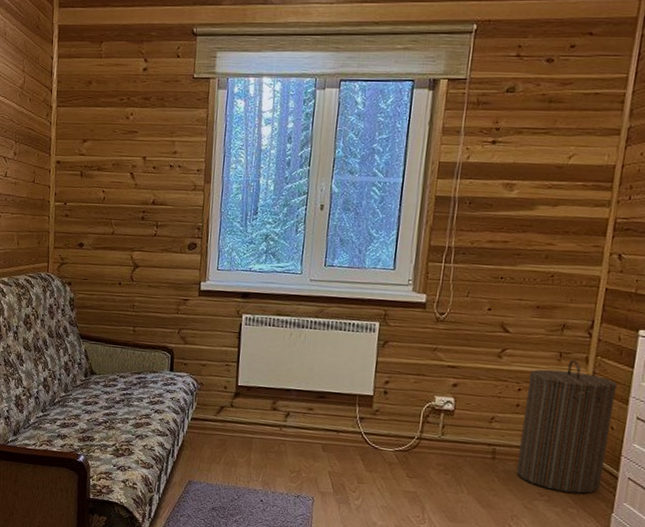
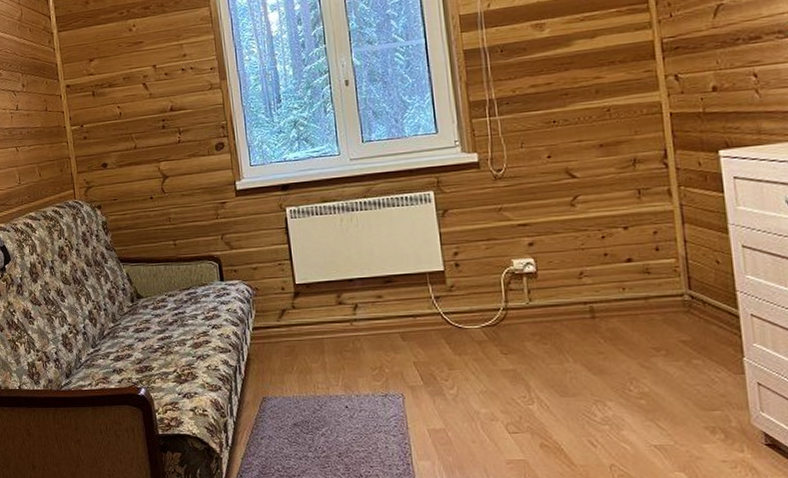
laundry hamper: present [516,359,618,494] -> none [610,194,722,342]

